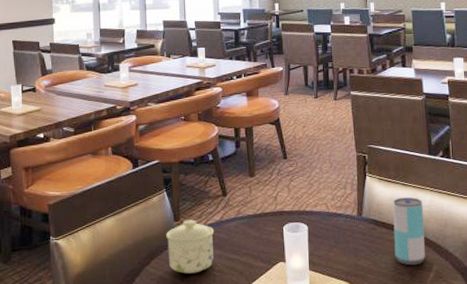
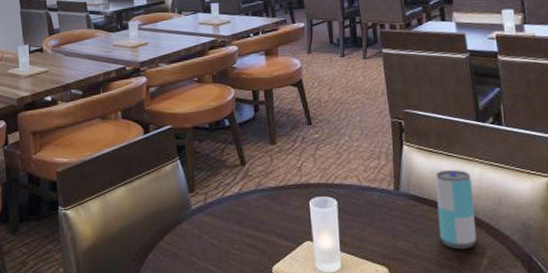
sugar bowl: present [166,220,215,274] -> none [180,191,233,251]

